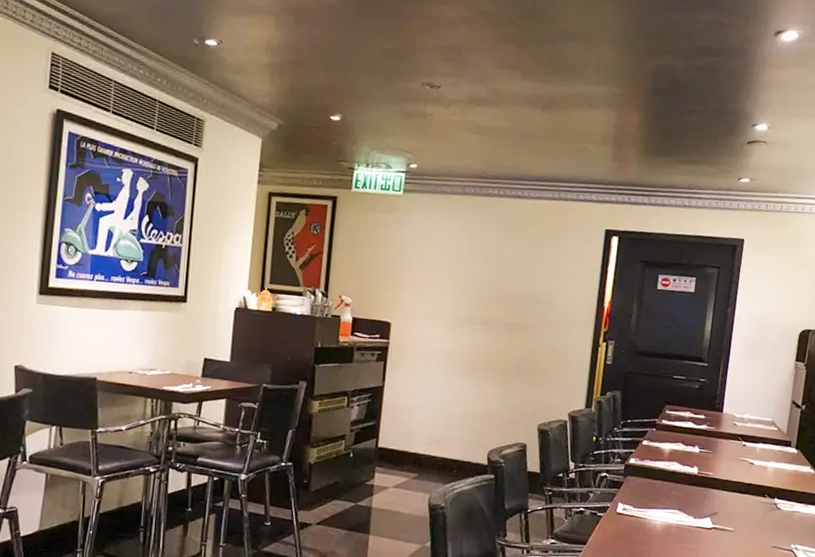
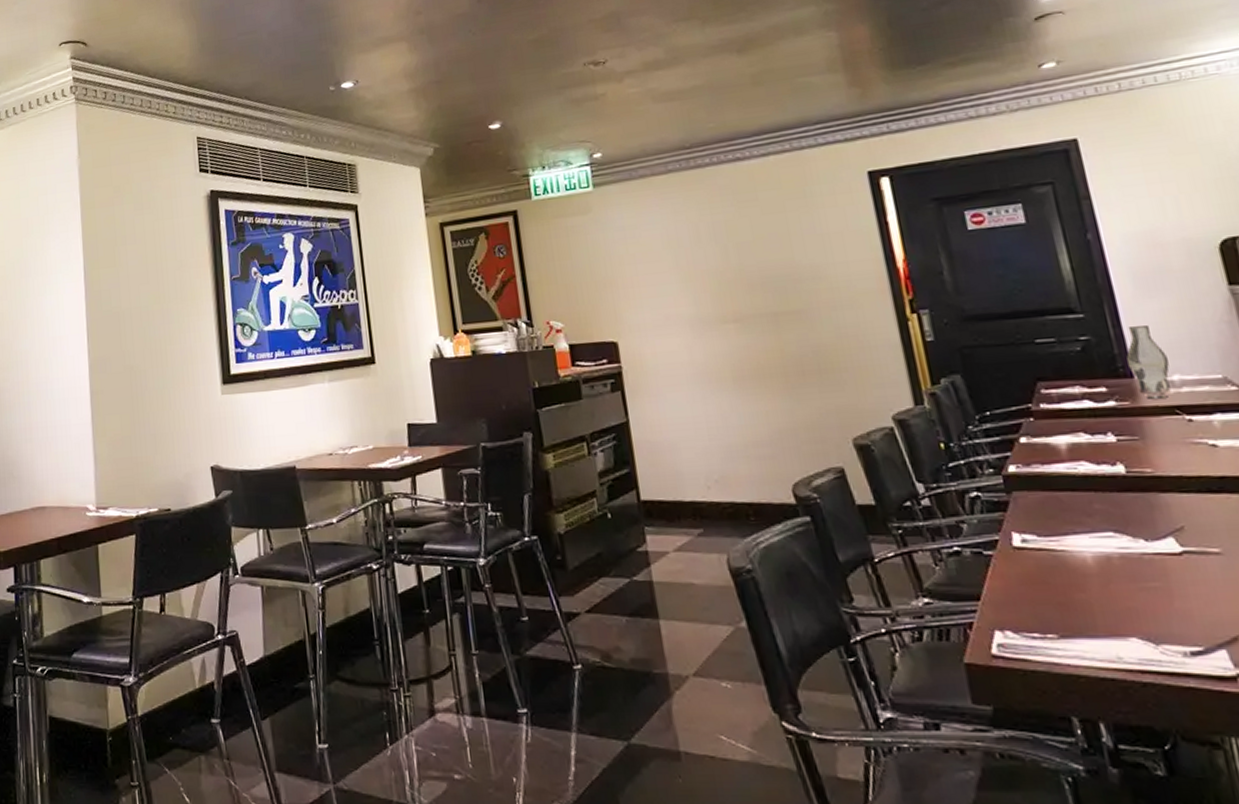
vase: none [722,378,746,428] -> present [1126,326,1171,399]

